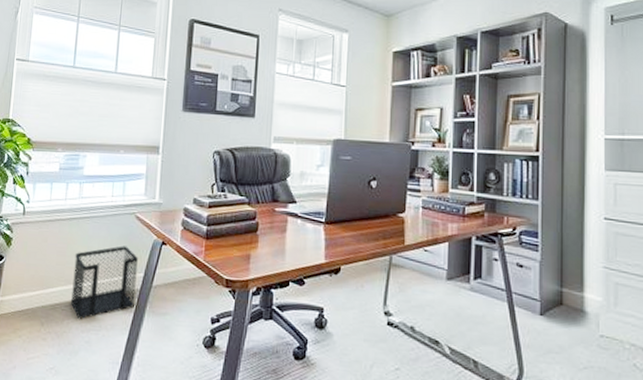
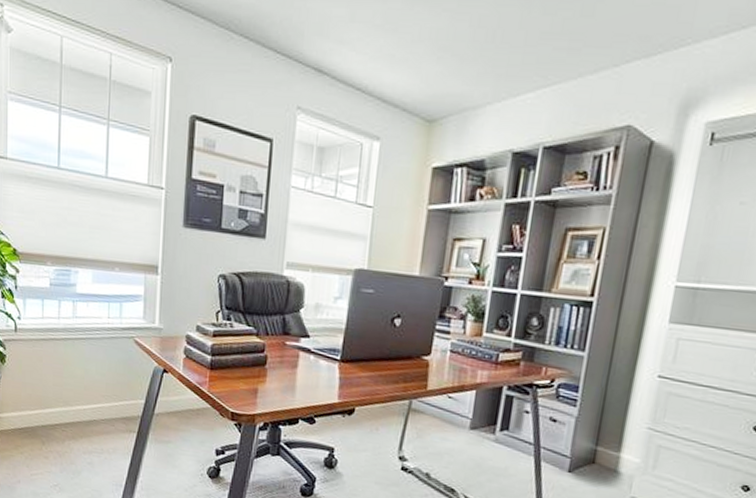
wastebasket: present [70,245,139,320] -> none [70,370,139,442]

